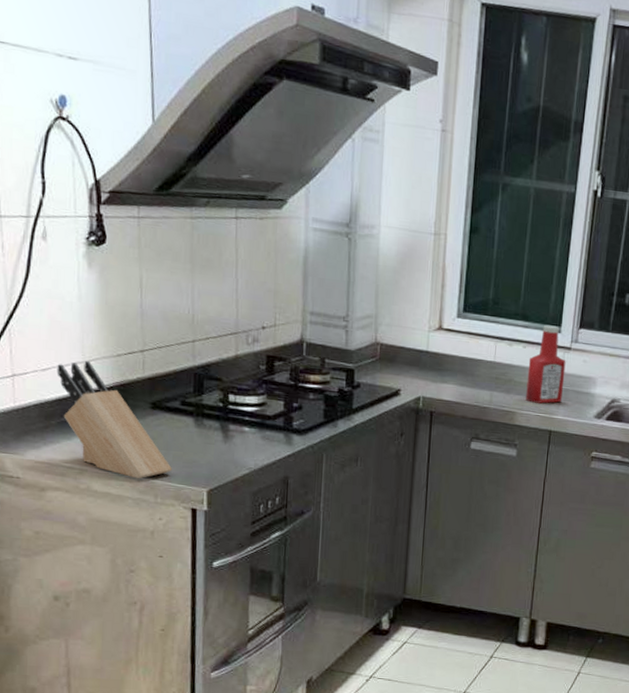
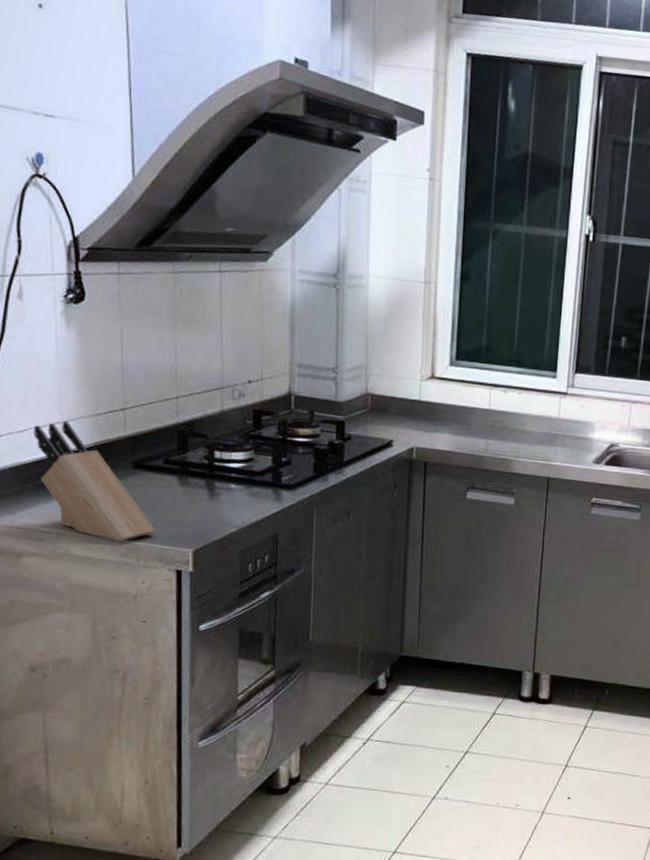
ketchup bottle: present [525,325,566,404] -> none [522,370,563,450]

